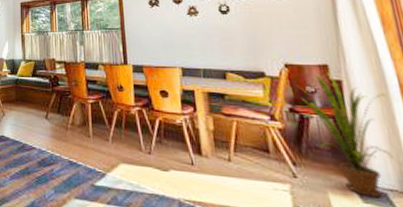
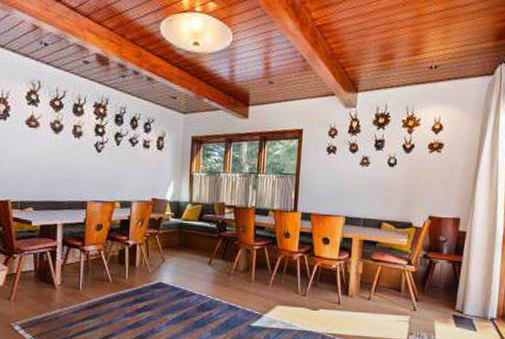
house plant: present [297,71,394,198] -> none [434,223,493,323]

